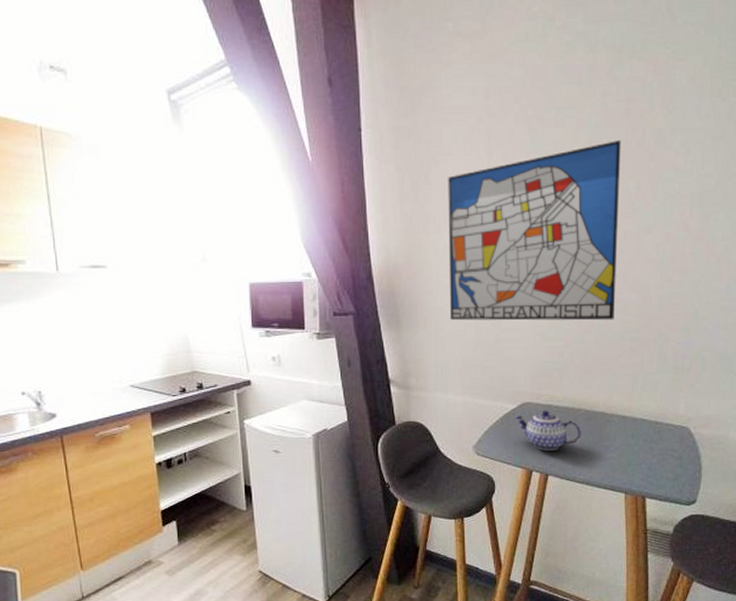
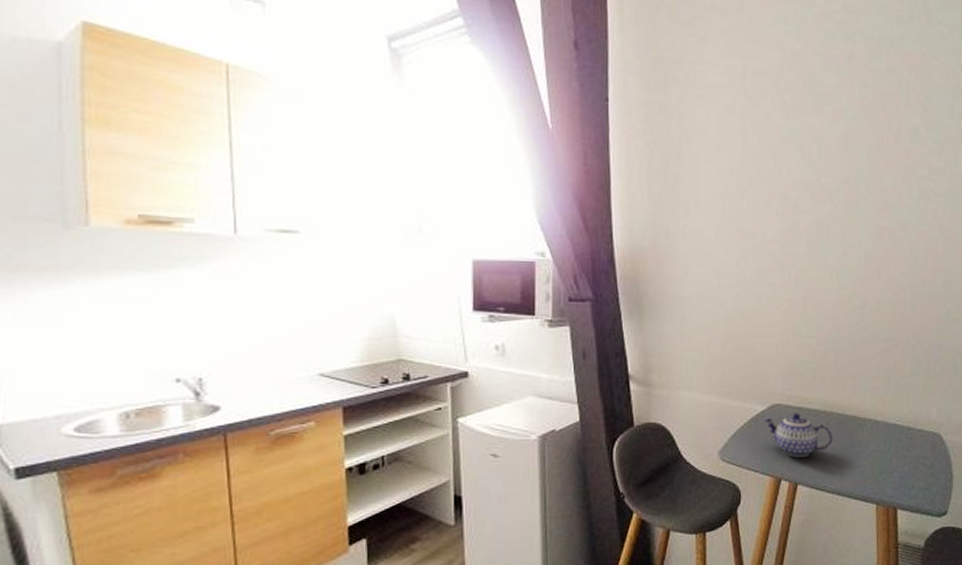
wall art: present [448,139,621,321] -> none [698,132,878,319]

